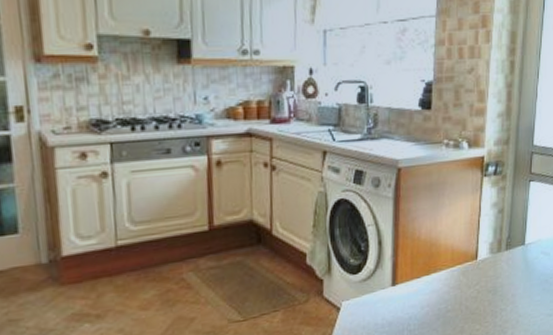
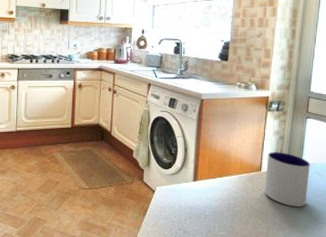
mug: none [482,230,535,301] -> present [265,152,310,207]

